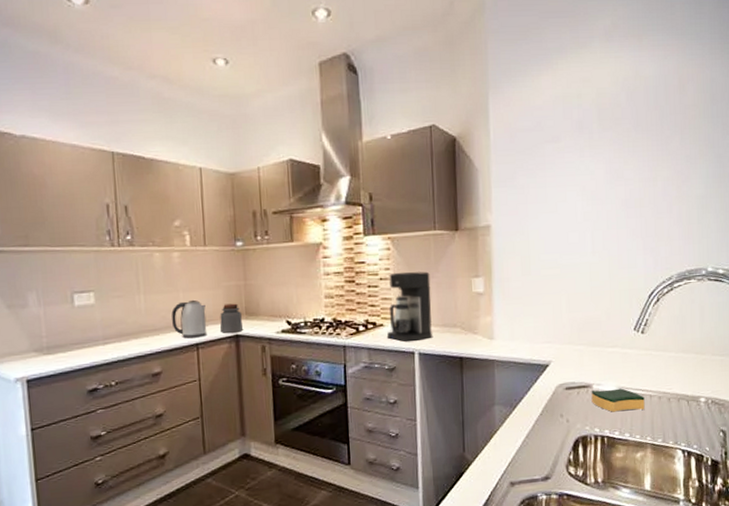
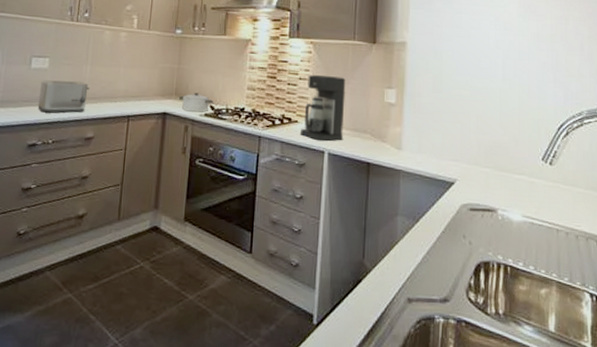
toaster: none [89,313,147,354] -> present [38,80,90,113]
kettle: present [171,299,208,339] -> none [110,75,141,111]
jar: present [220,303,243,334] -> none [151,83,171,111]
cooking pot: none [250,308,290,331] -> present [178,92,214,113]
sponge: present [591,388,645,412] -> none [496,216,551,243]

